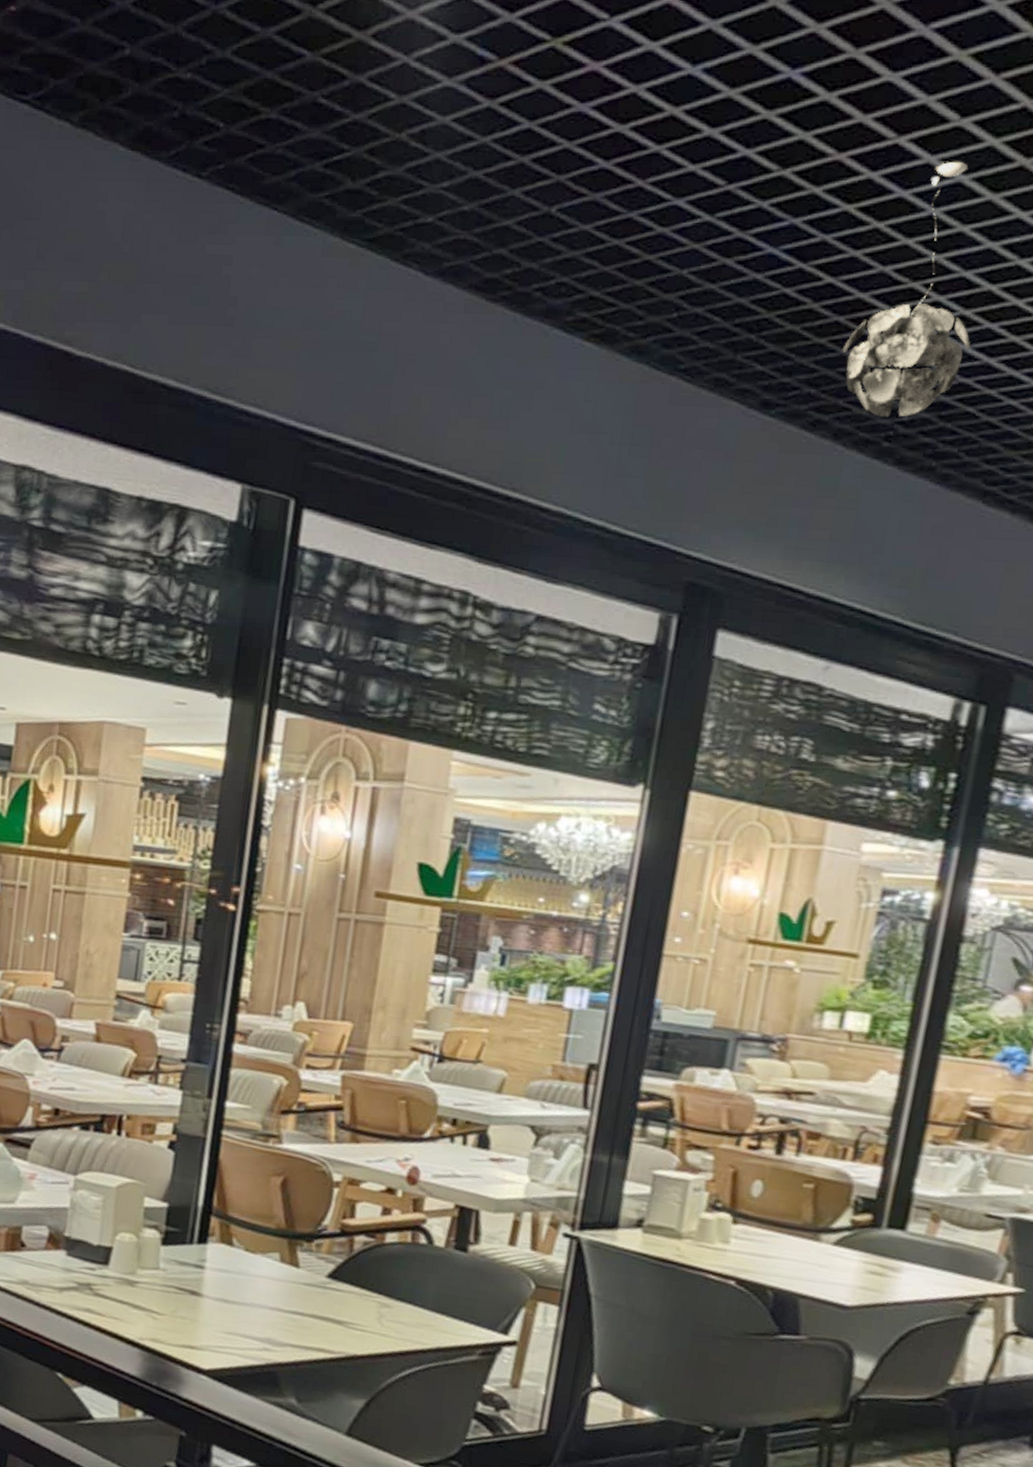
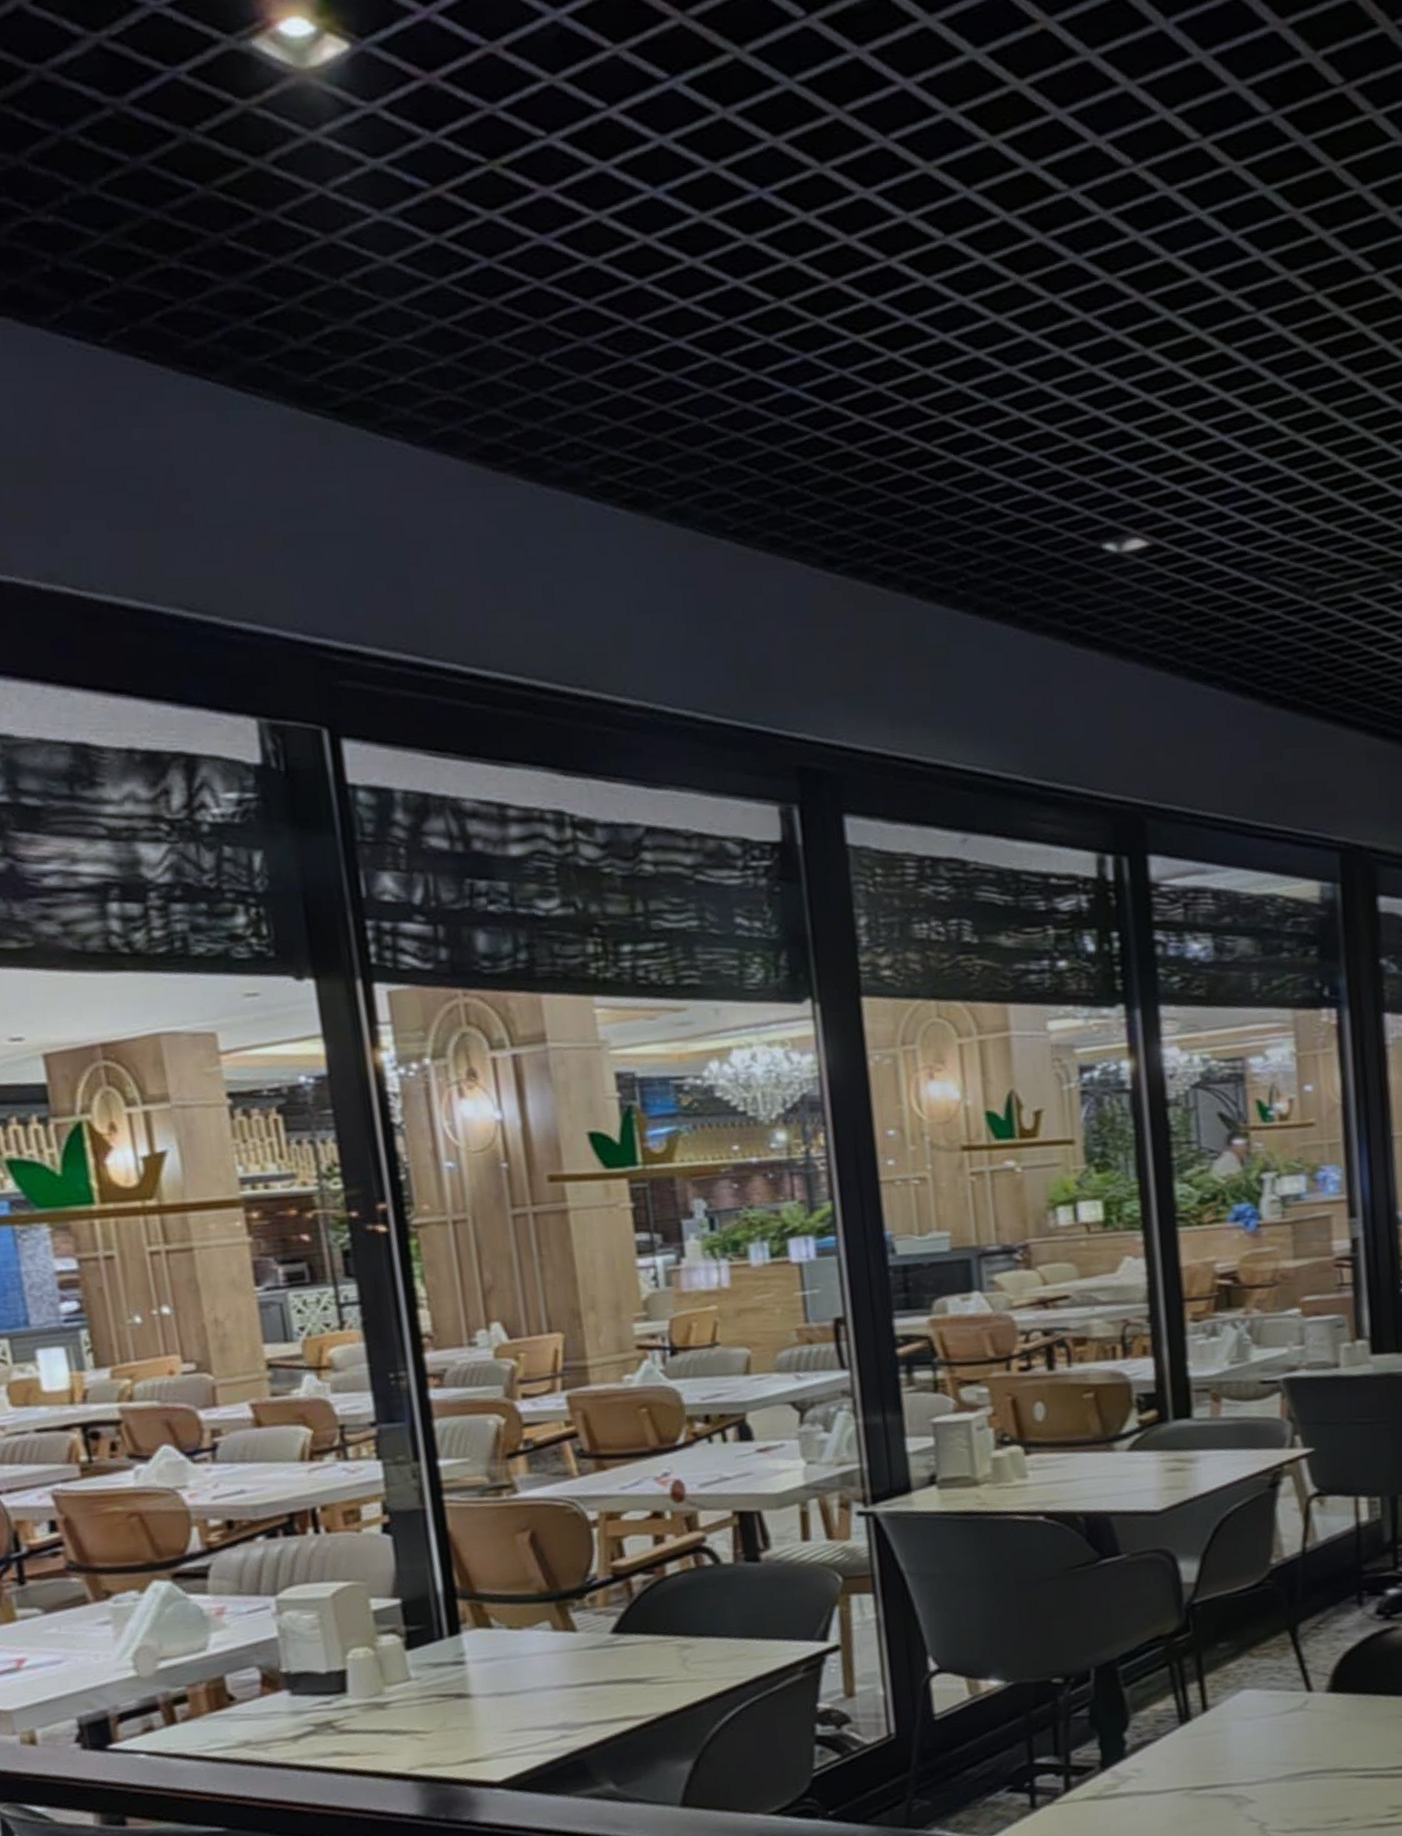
pendant light: present [843,161,971,417] -> none [892,281,1017,563]

